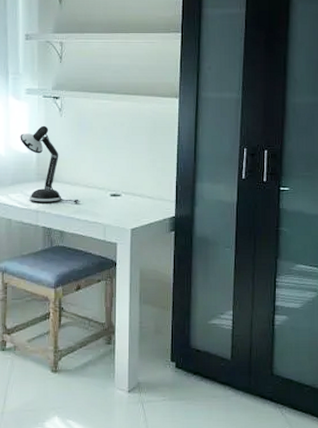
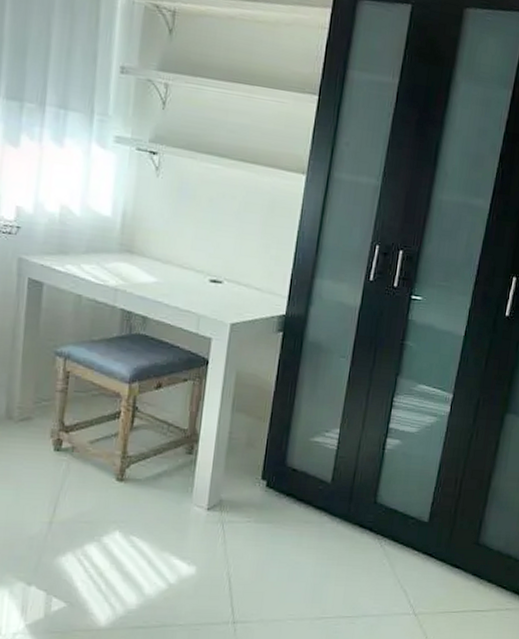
desk lamp: present [20,125,81,203] -> none [101,184,172,286]

